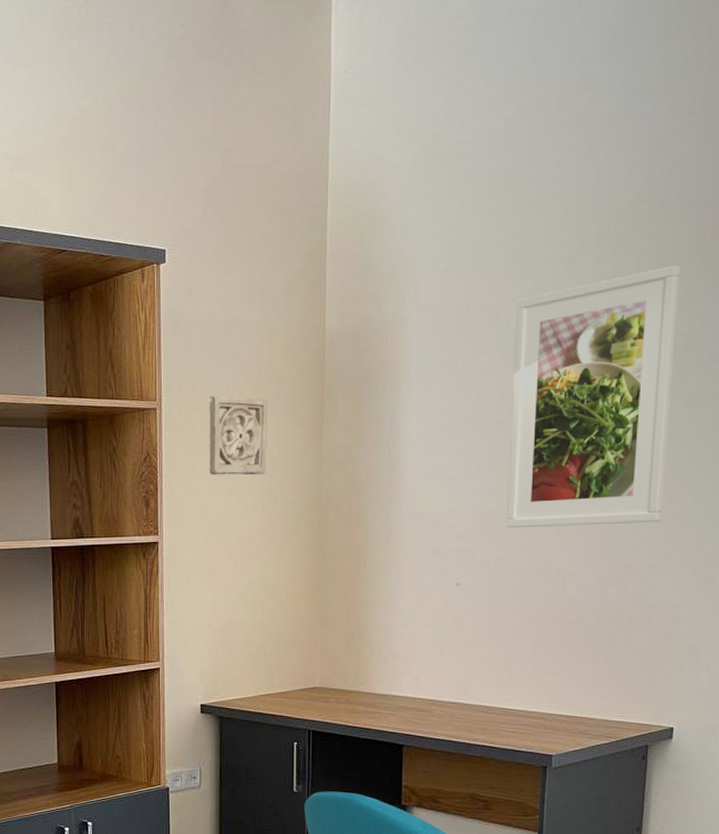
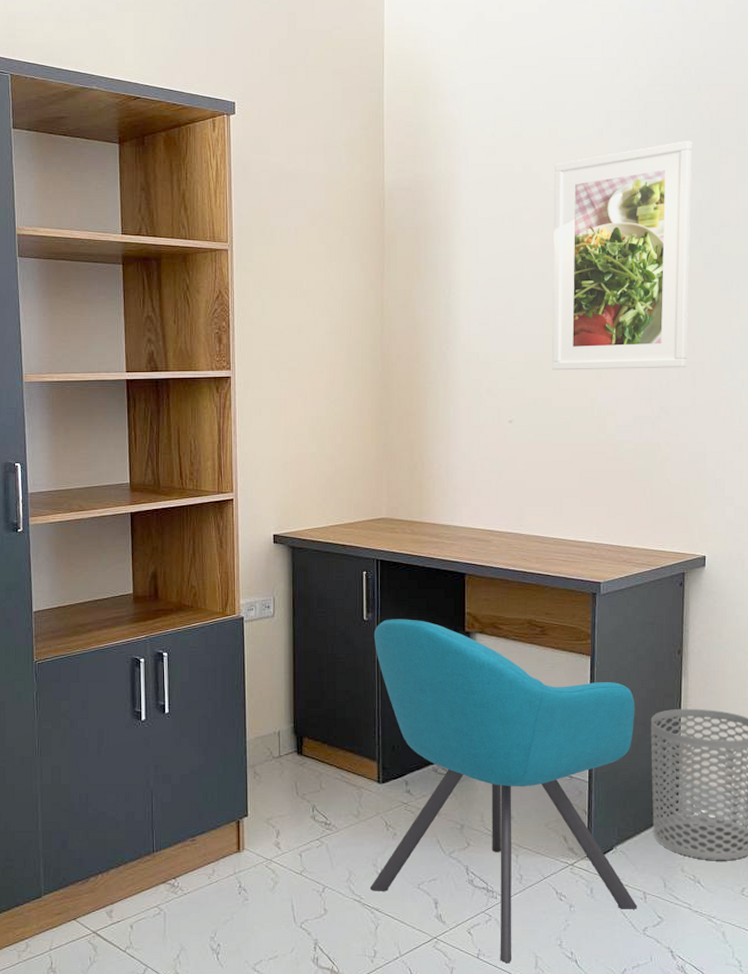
wall ornament: present [209,396,269,475] -> none [278,240,333,315]

